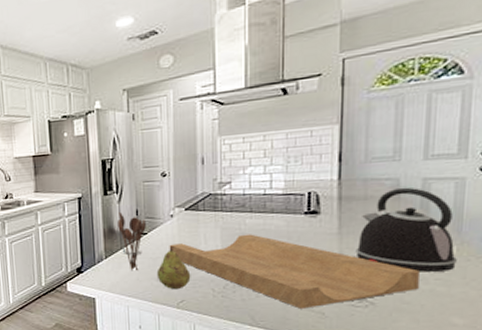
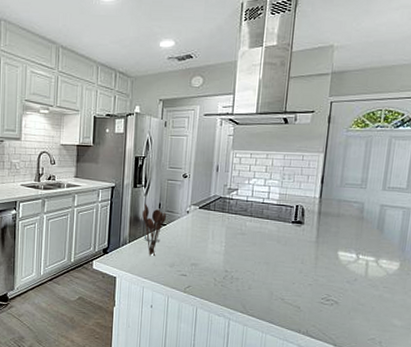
fruit: present [156,247,191,290] -> none [170,238,198,276]
cutting board: present [169,234,420,309] -> none [183,234,373,302]
kettle: present [355,187,457,272] -> none [327,210,400,281]

